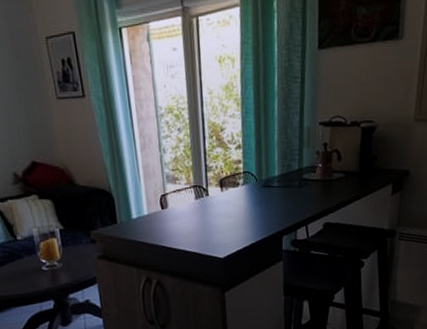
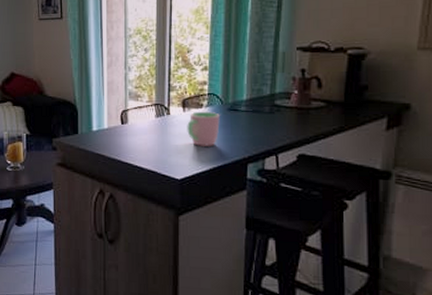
cup: none [226,189,256,225] -> present [187,111,220,148]

